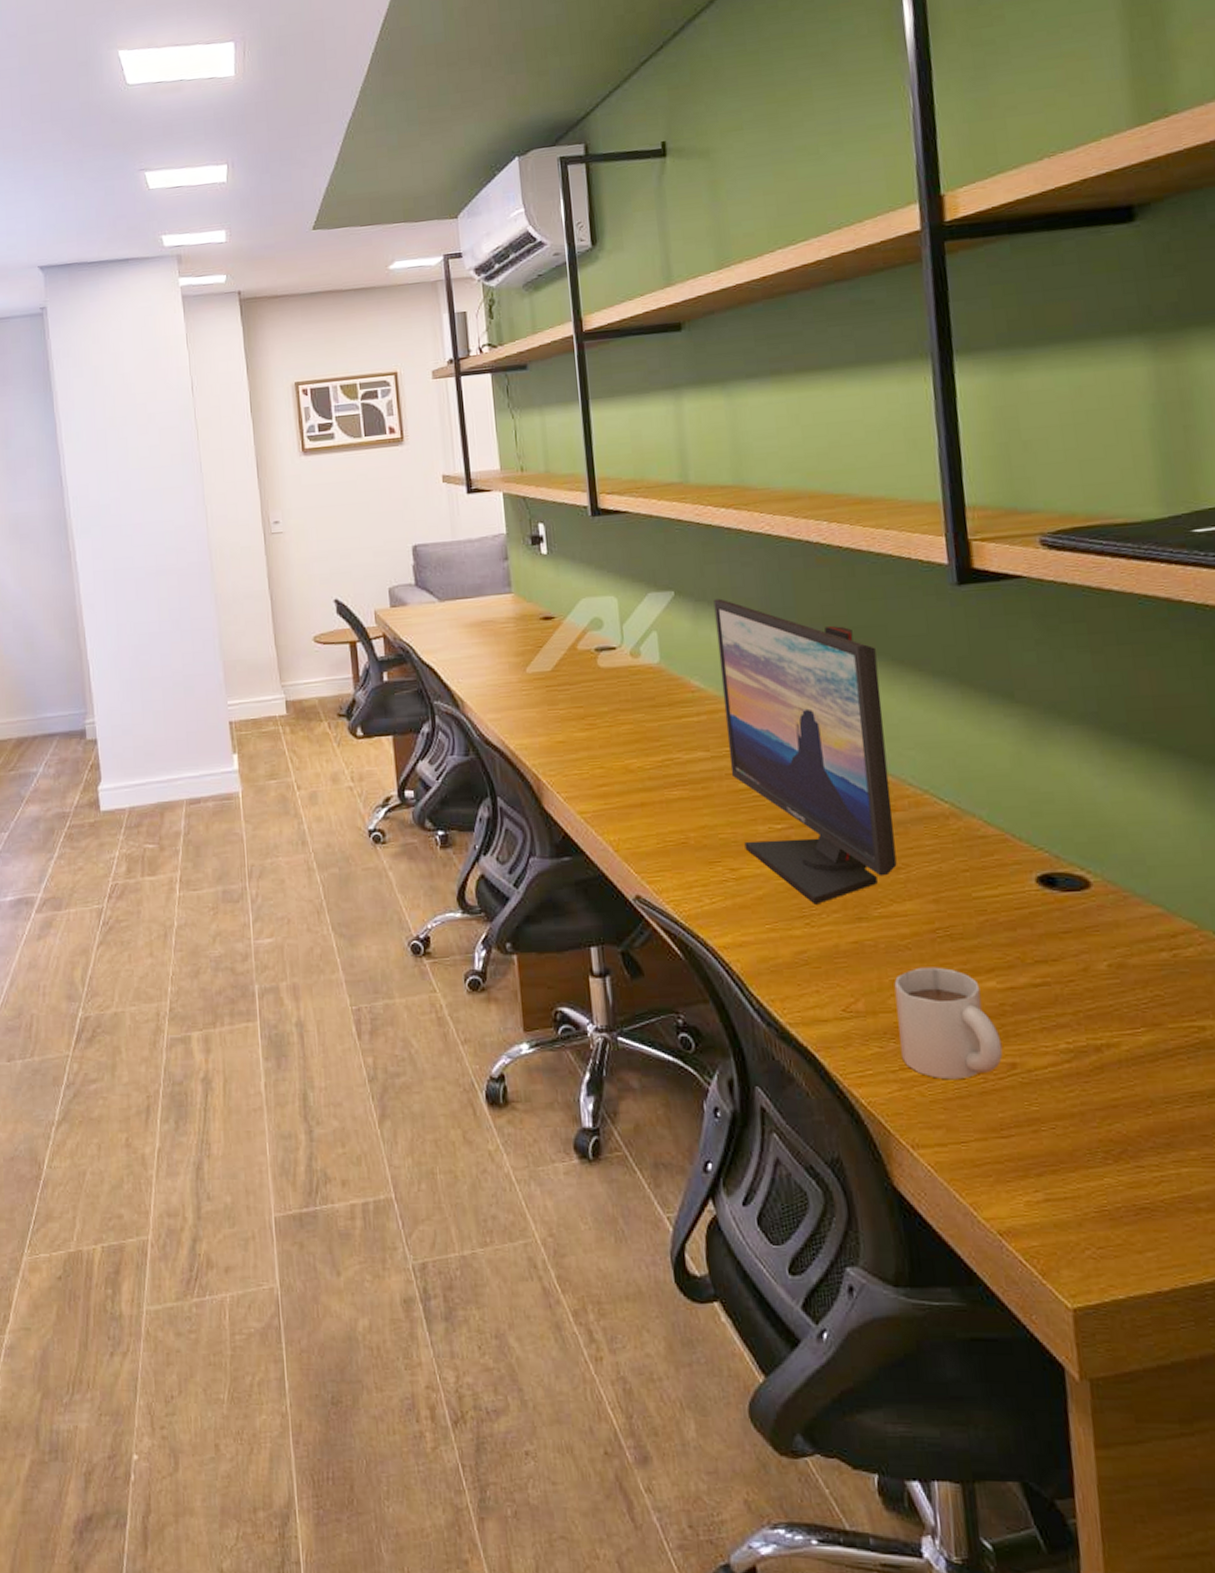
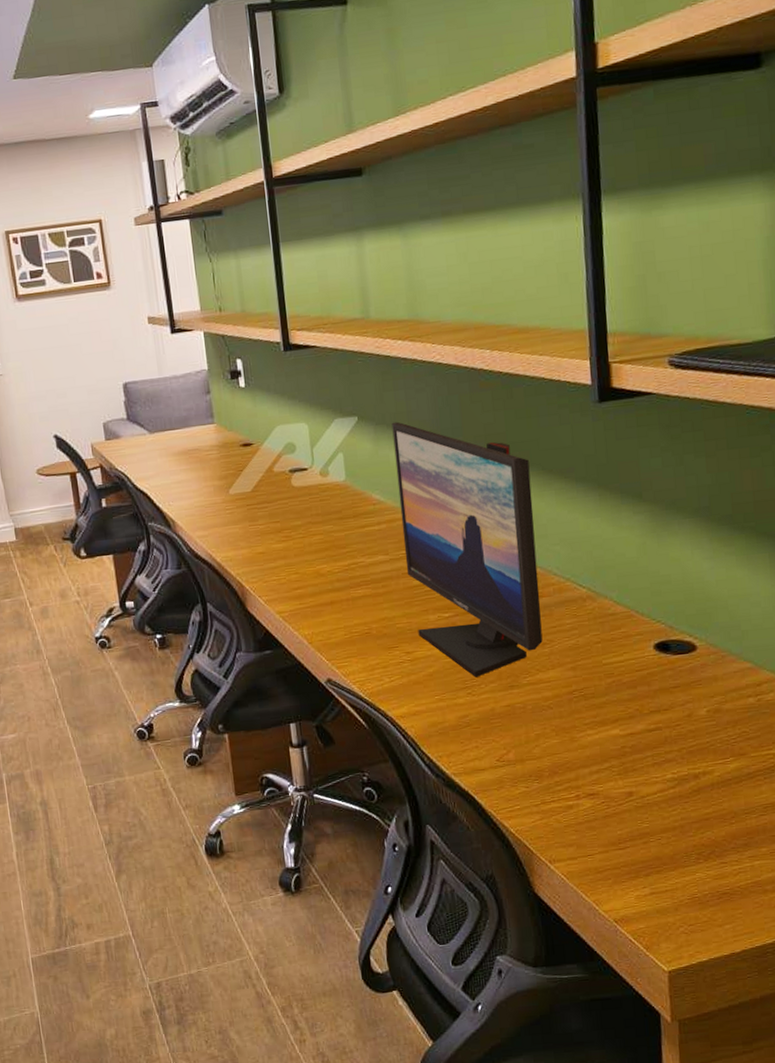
mug: present [894,967,1003,1080] -> none [538,721,623,809]

